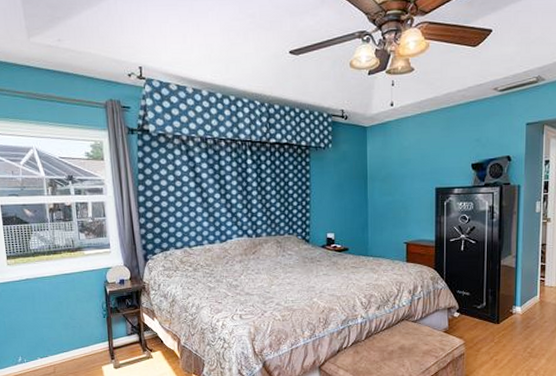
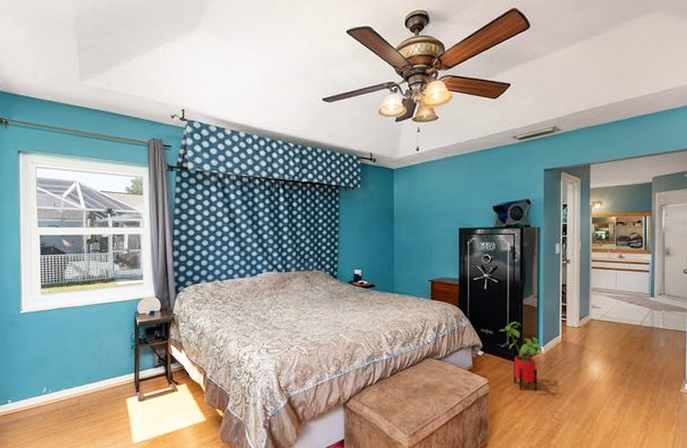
house plant: none [475,282,519,351] -> present [499,322,542,392]

